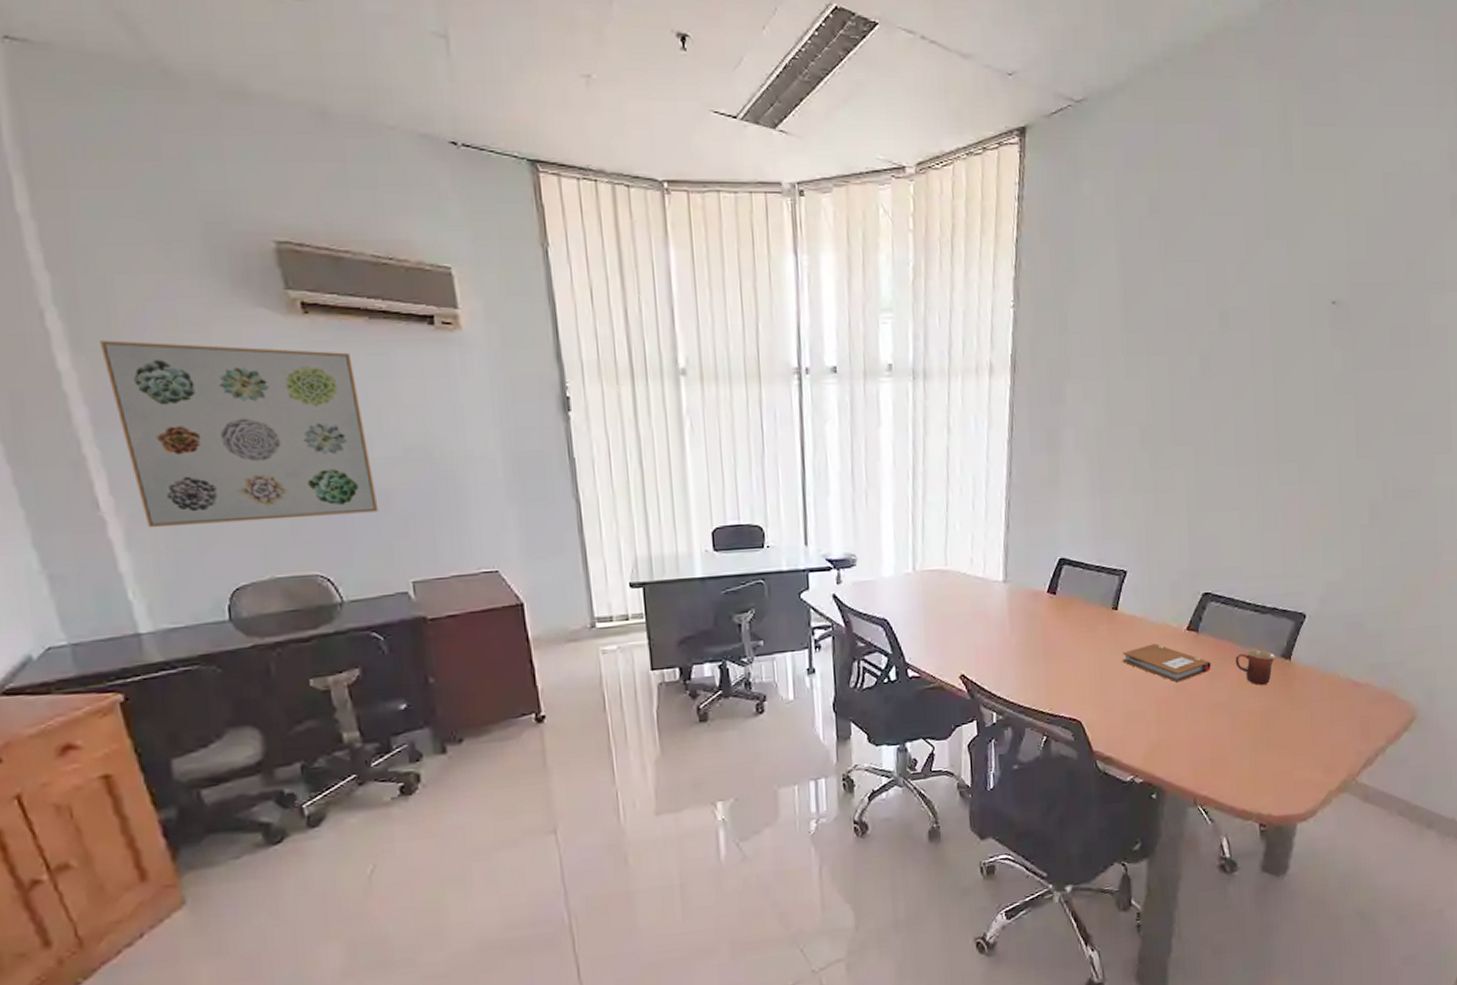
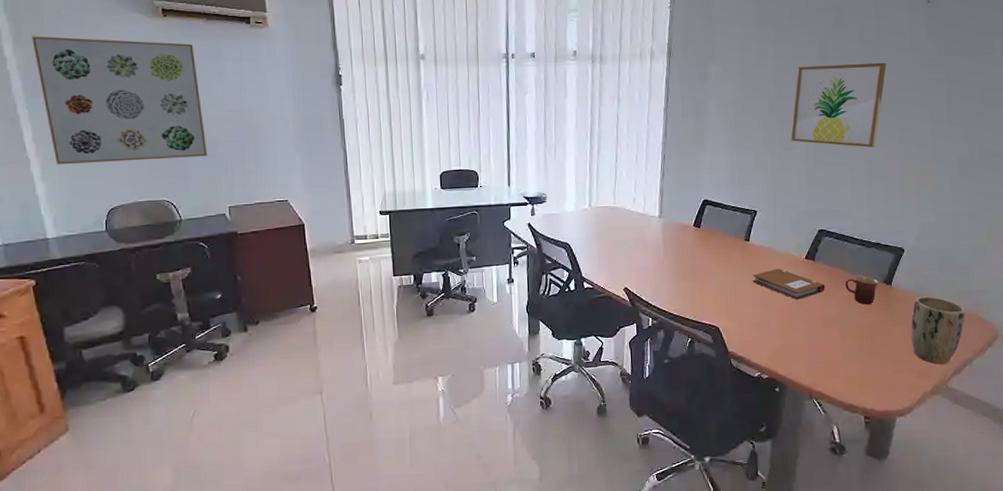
wall art: none [1168,379,1284,488] -> present [791,62,887,148]
plant pot: none [1314,672,1378,755] -> present [911,296,966,364]

